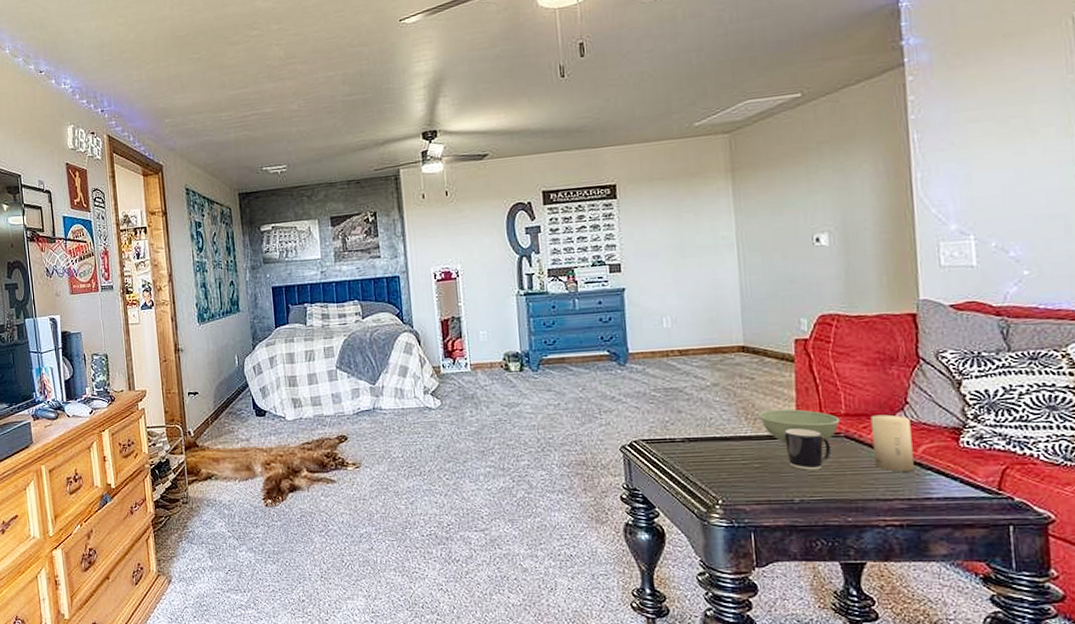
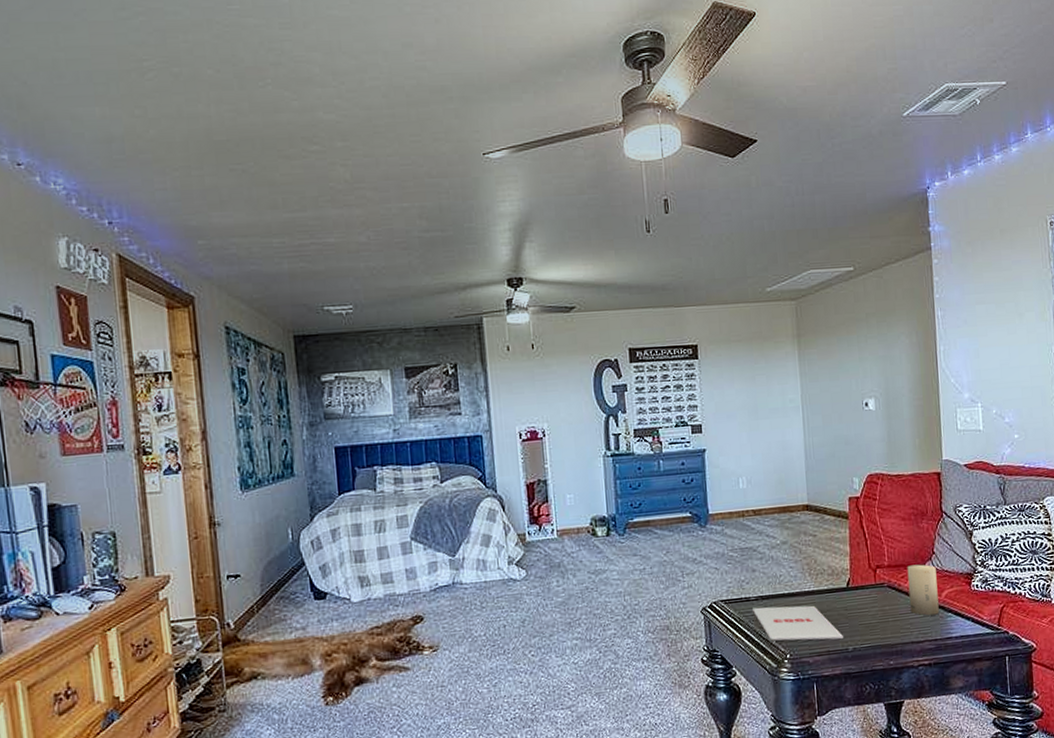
magazine: none [677,449,789,490] -> present [751,605,844,642]
bowl: present [758,409,841,447] -> none [819,563,884,599]
mug: present [784,428,832,470] -> none [840,580,878,620]

